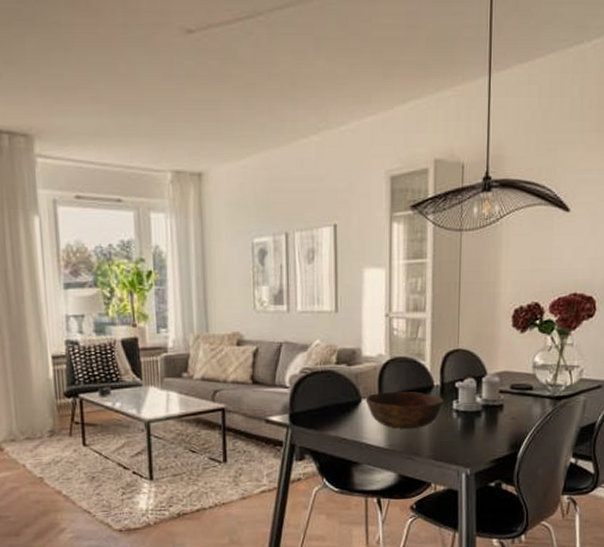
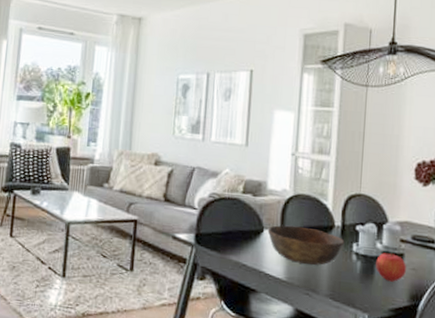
fruit: none [476,404,506,434] -> present [376,252,406,282]

